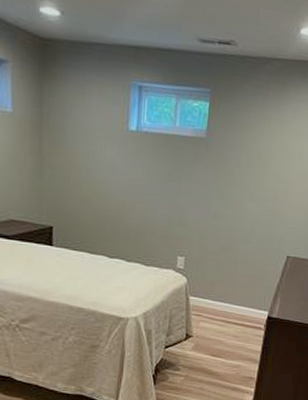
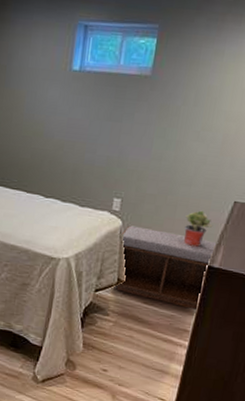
bench: none [184,282,276,358] -> present [115,225,219,310]
potted plant: none [245,265,270,299] -> present [184,210,213,247]

